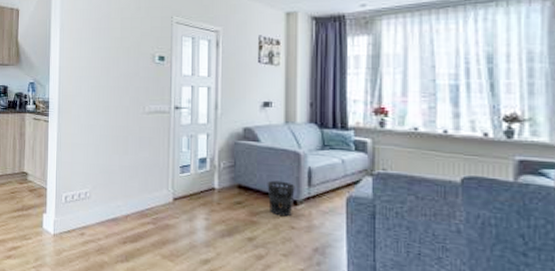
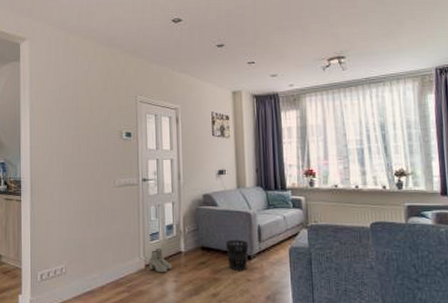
boots: none [178,182,203,209] -> present [149,249,172,273]

